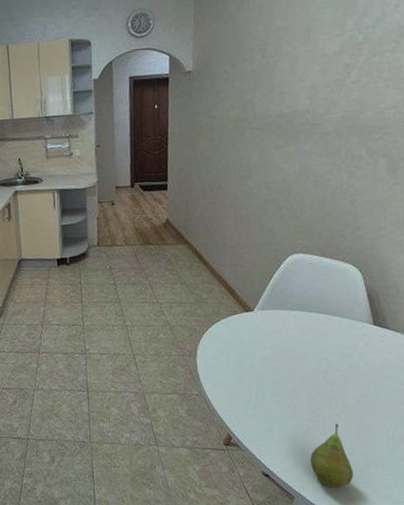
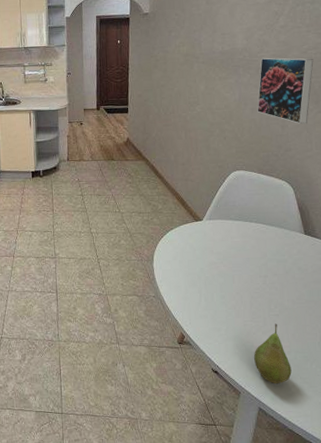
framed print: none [321,119,392,199] -> present [257,57,314,125]

